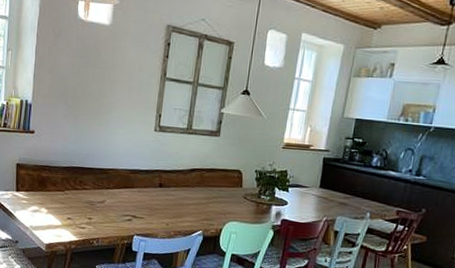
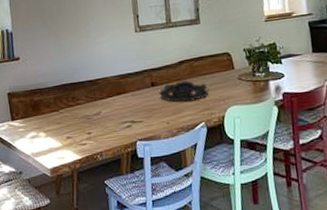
decorative bowl: none [164,188,214,209] -> present [158,80,209,102]

